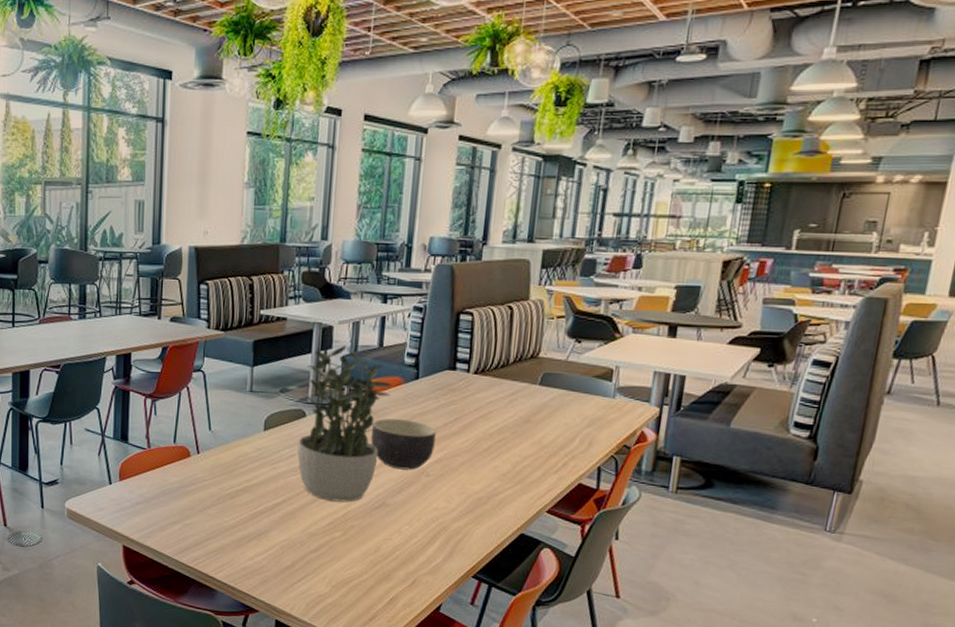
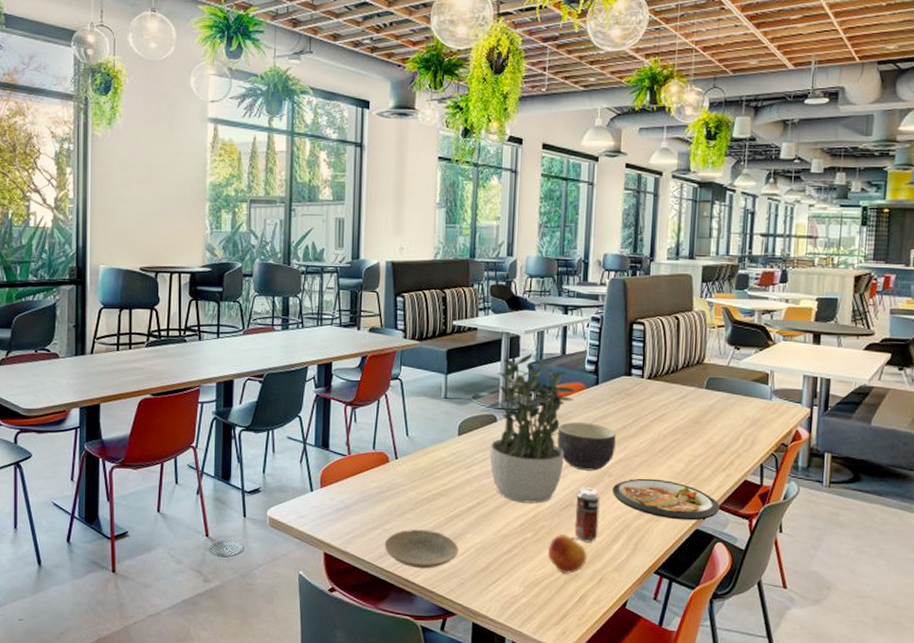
plate: none [185,525,262,565] -> present [384,529,459,569]
apple: none [356,534,400,576] -> present [547,534,587,575]
beverage can: none [386,487,416,544] -> present [574,487,600,542]
dish: none [429,479,550,525] -> present [612,478,721,521]

